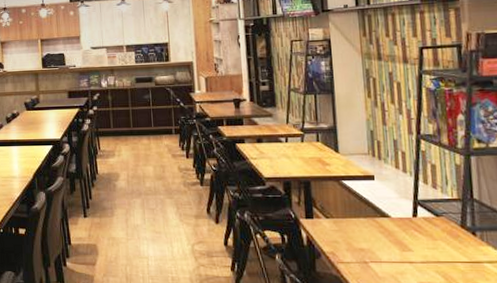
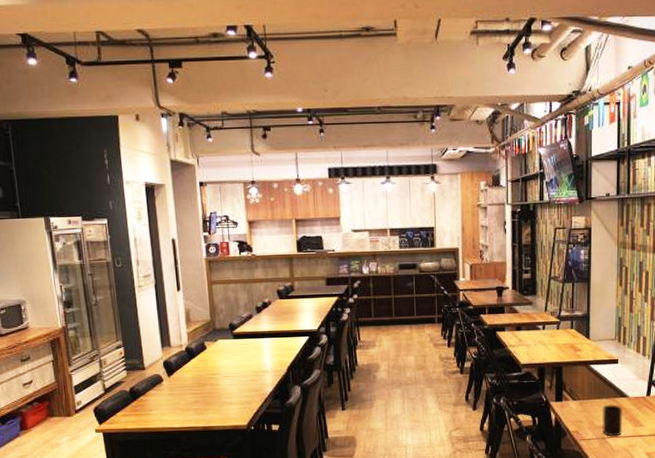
cup: none [361,225,388,261] -> present [602,404,623,437]

